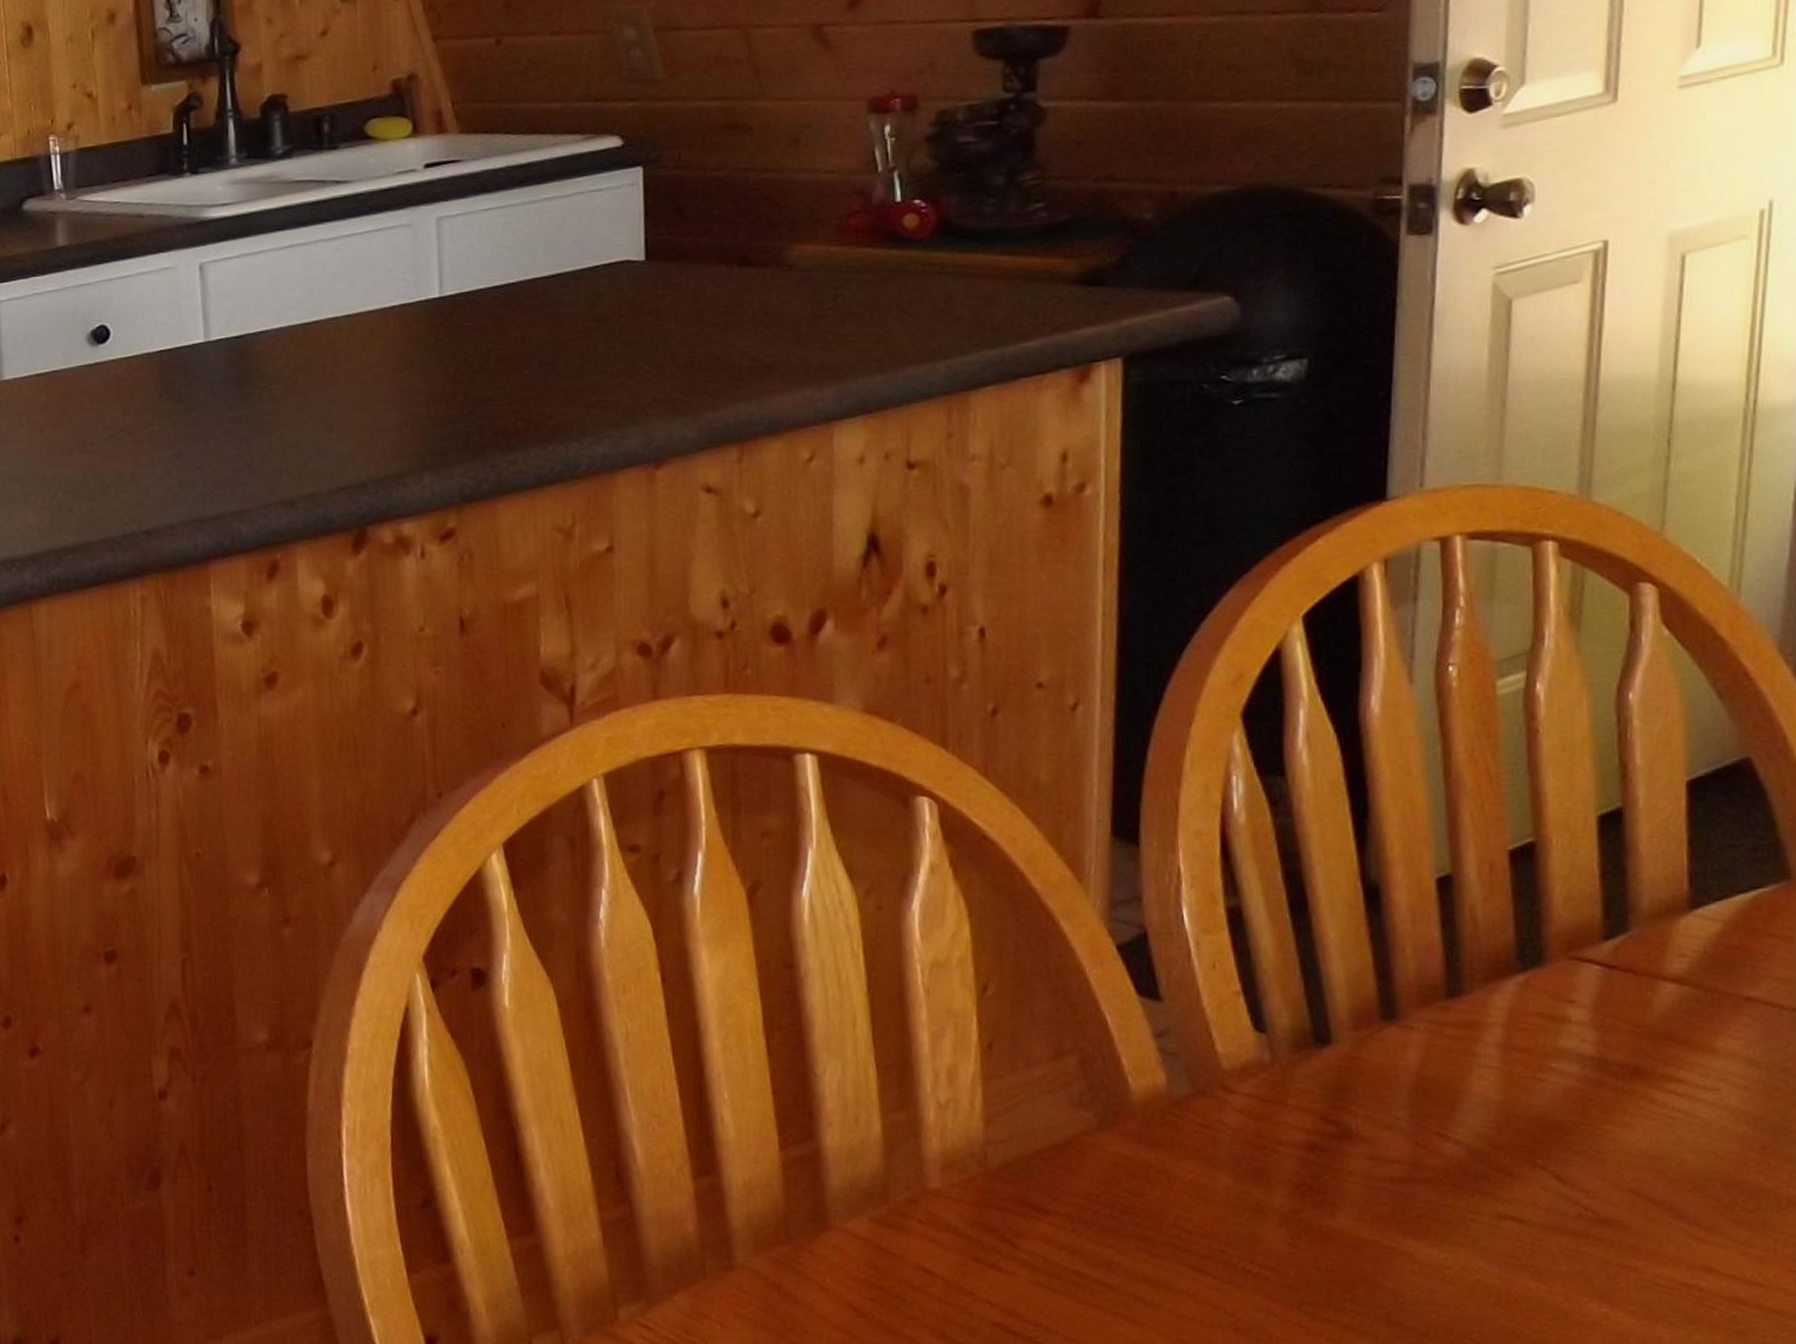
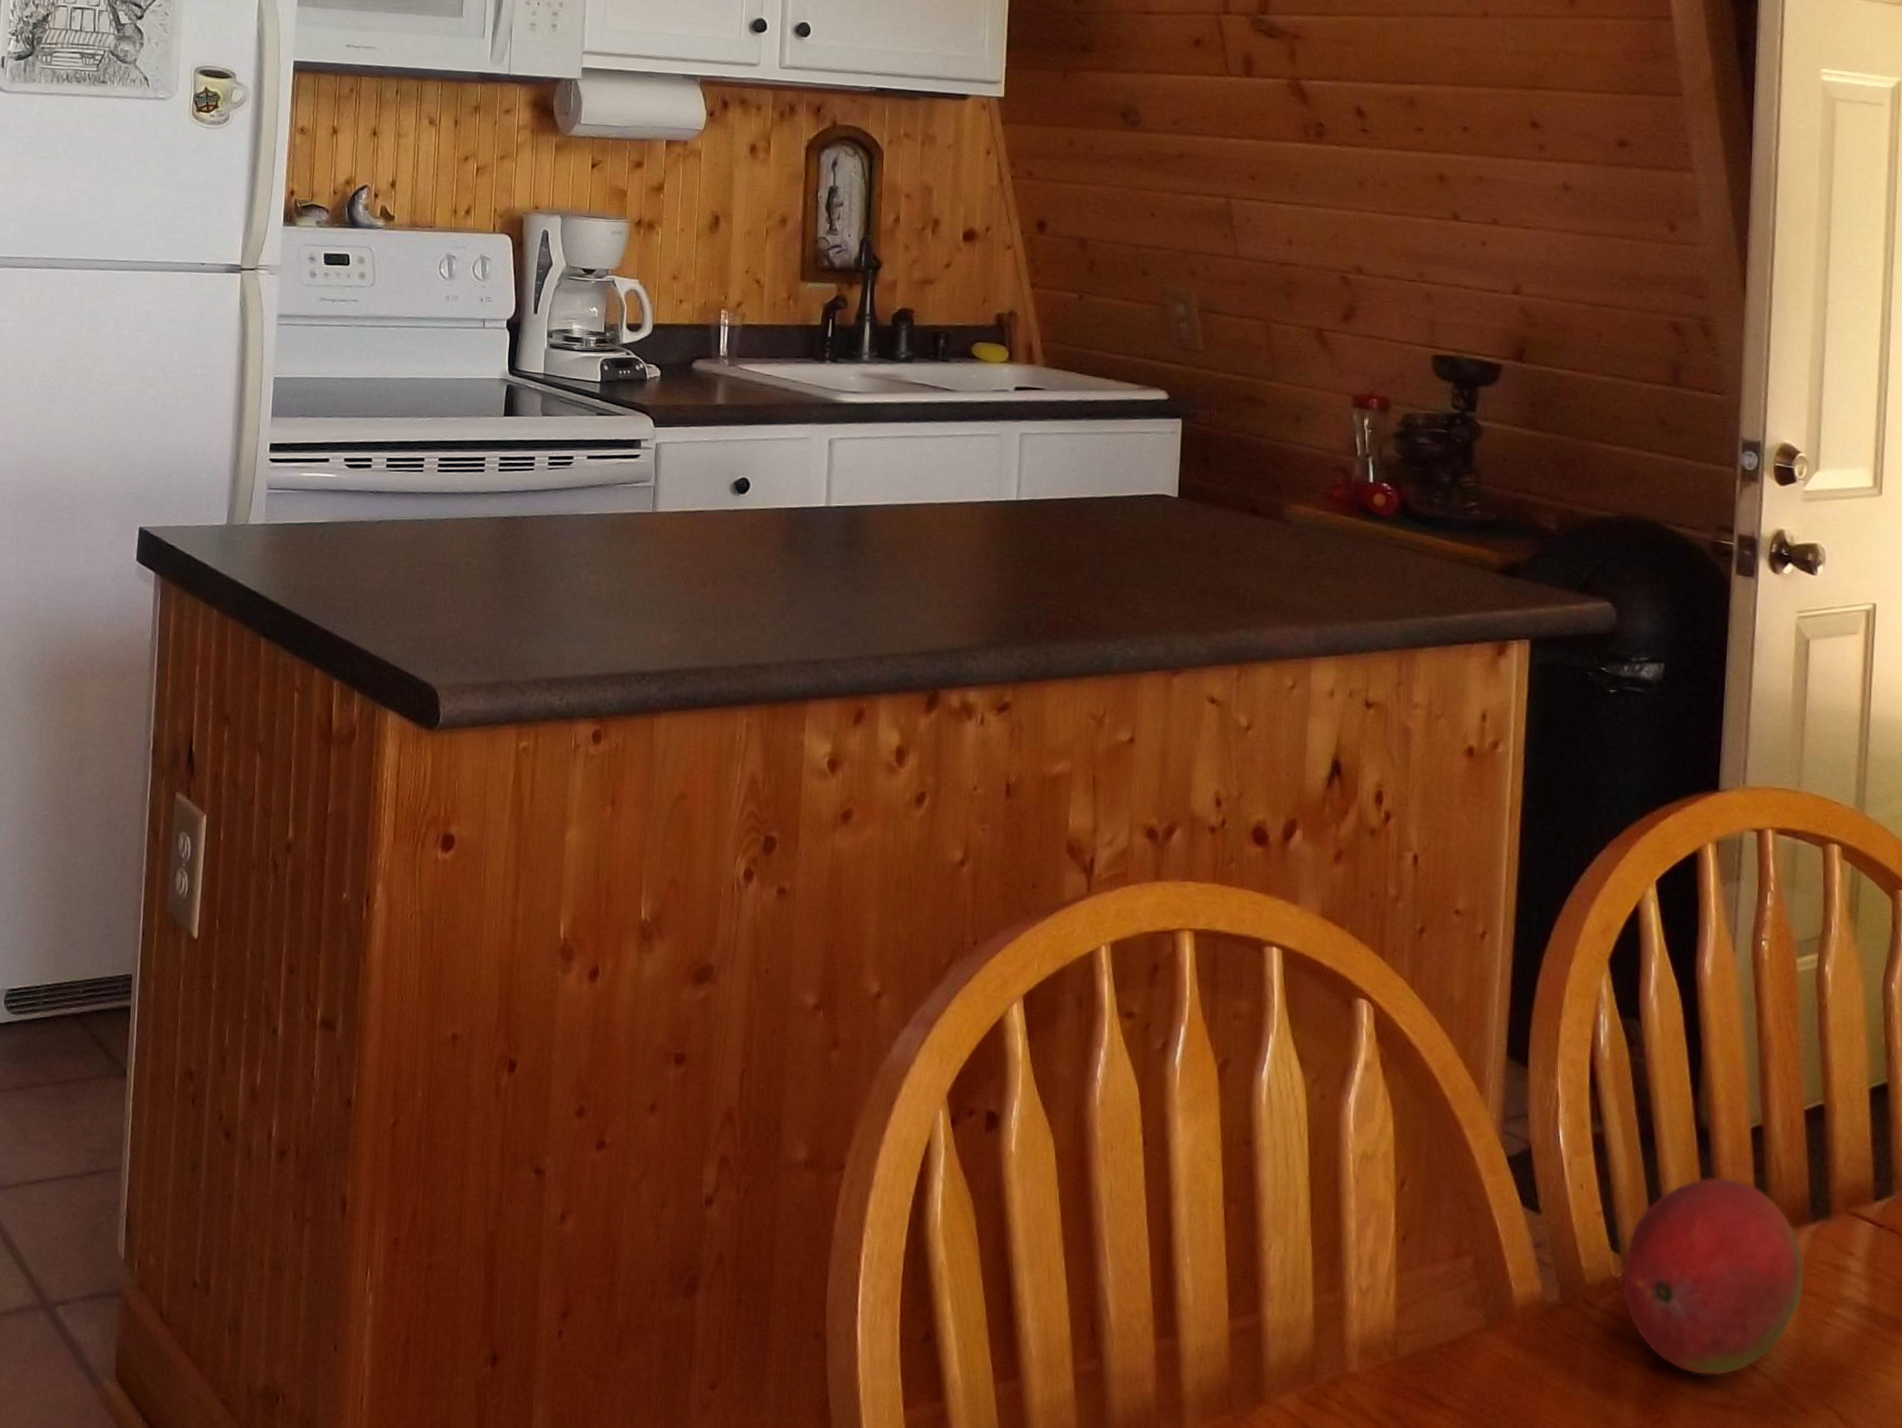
fruit: none [1269,936,1509,1151] -> present [1622,1176,1804,1377]

